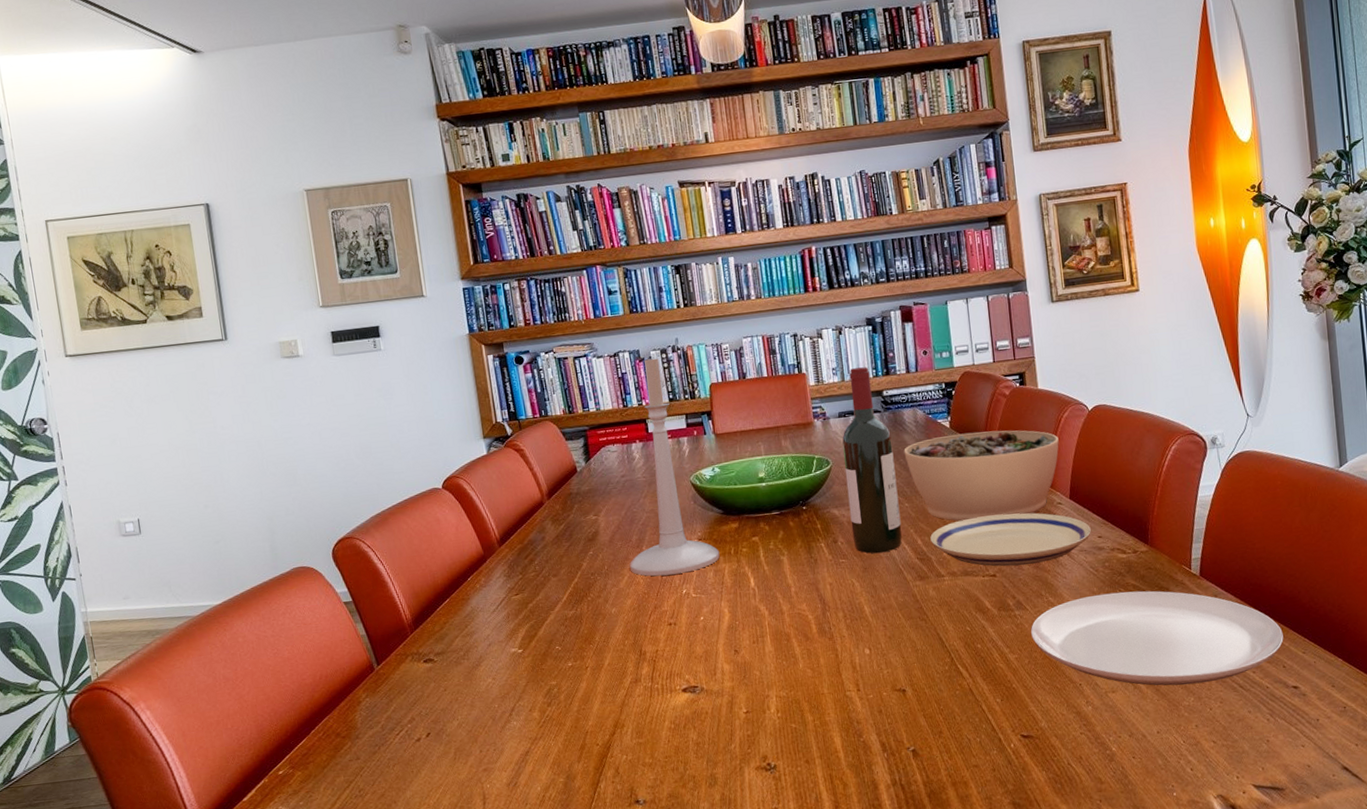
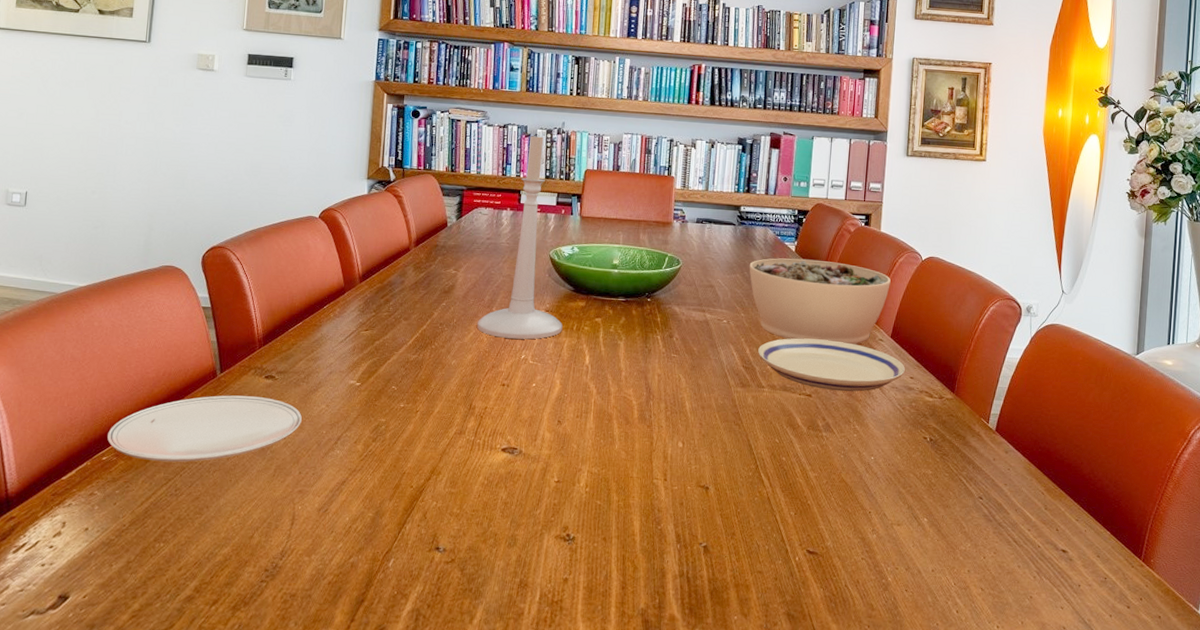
plate: none [278,682,471,767] -> present [107,395,302,463]
wine bottle: present [842,367,903,554] -> none [687,181,741,355]
plate: present [1031,590,1284,686] -> none [833,431,1061,532]

